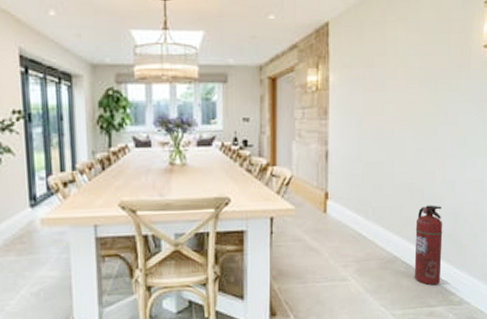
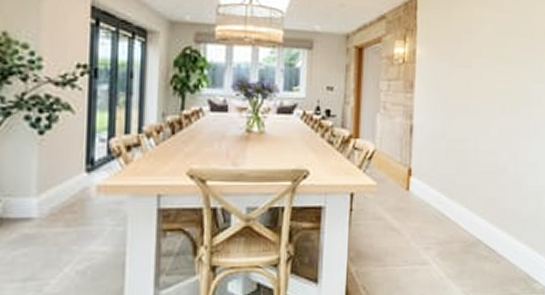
fire extinguisher: present [414,205,443,286] -> none [497,186,527,272]

